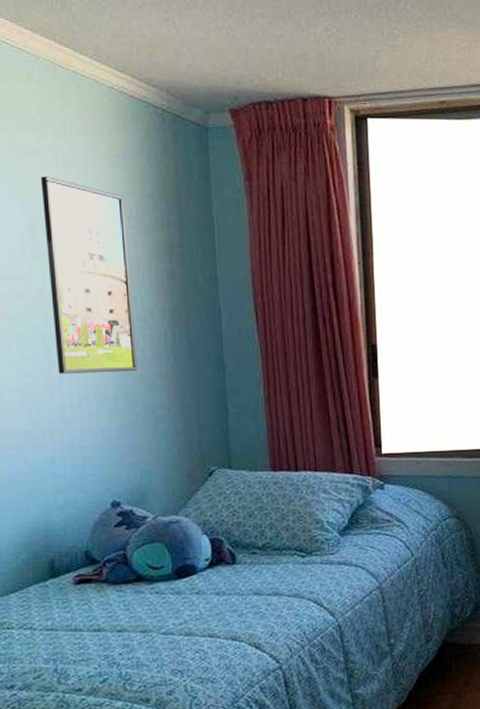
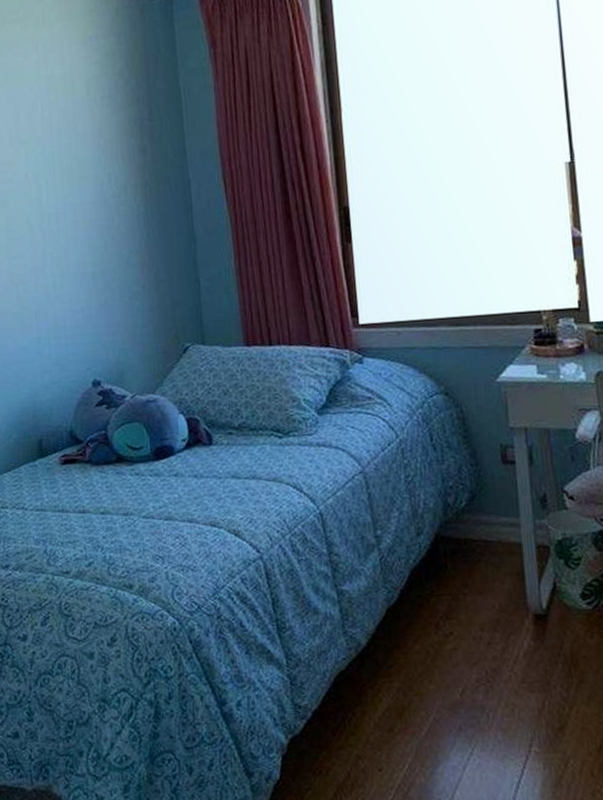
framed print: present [40,176,138,374] -> none [23,65,113,255]

